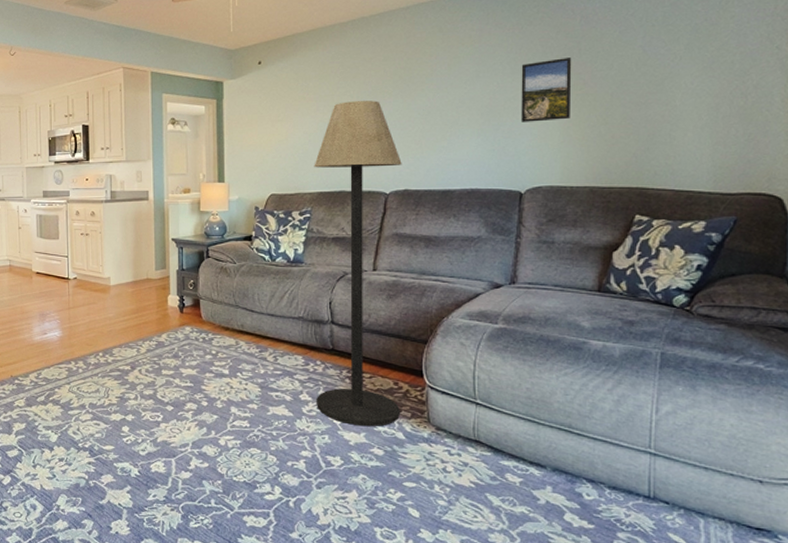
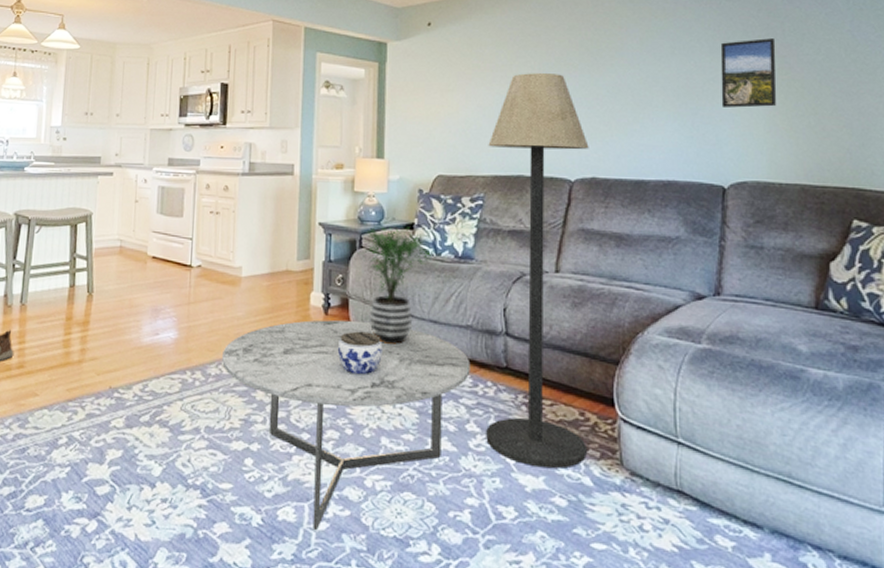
coffee table: none [99,316,303,479] -> present [222,320,471,531]
jar: none [192,325,229,360] -> present [337,331,383,375]
potted plant: none [206,239,268,334] -> present [358,225,433,344]

